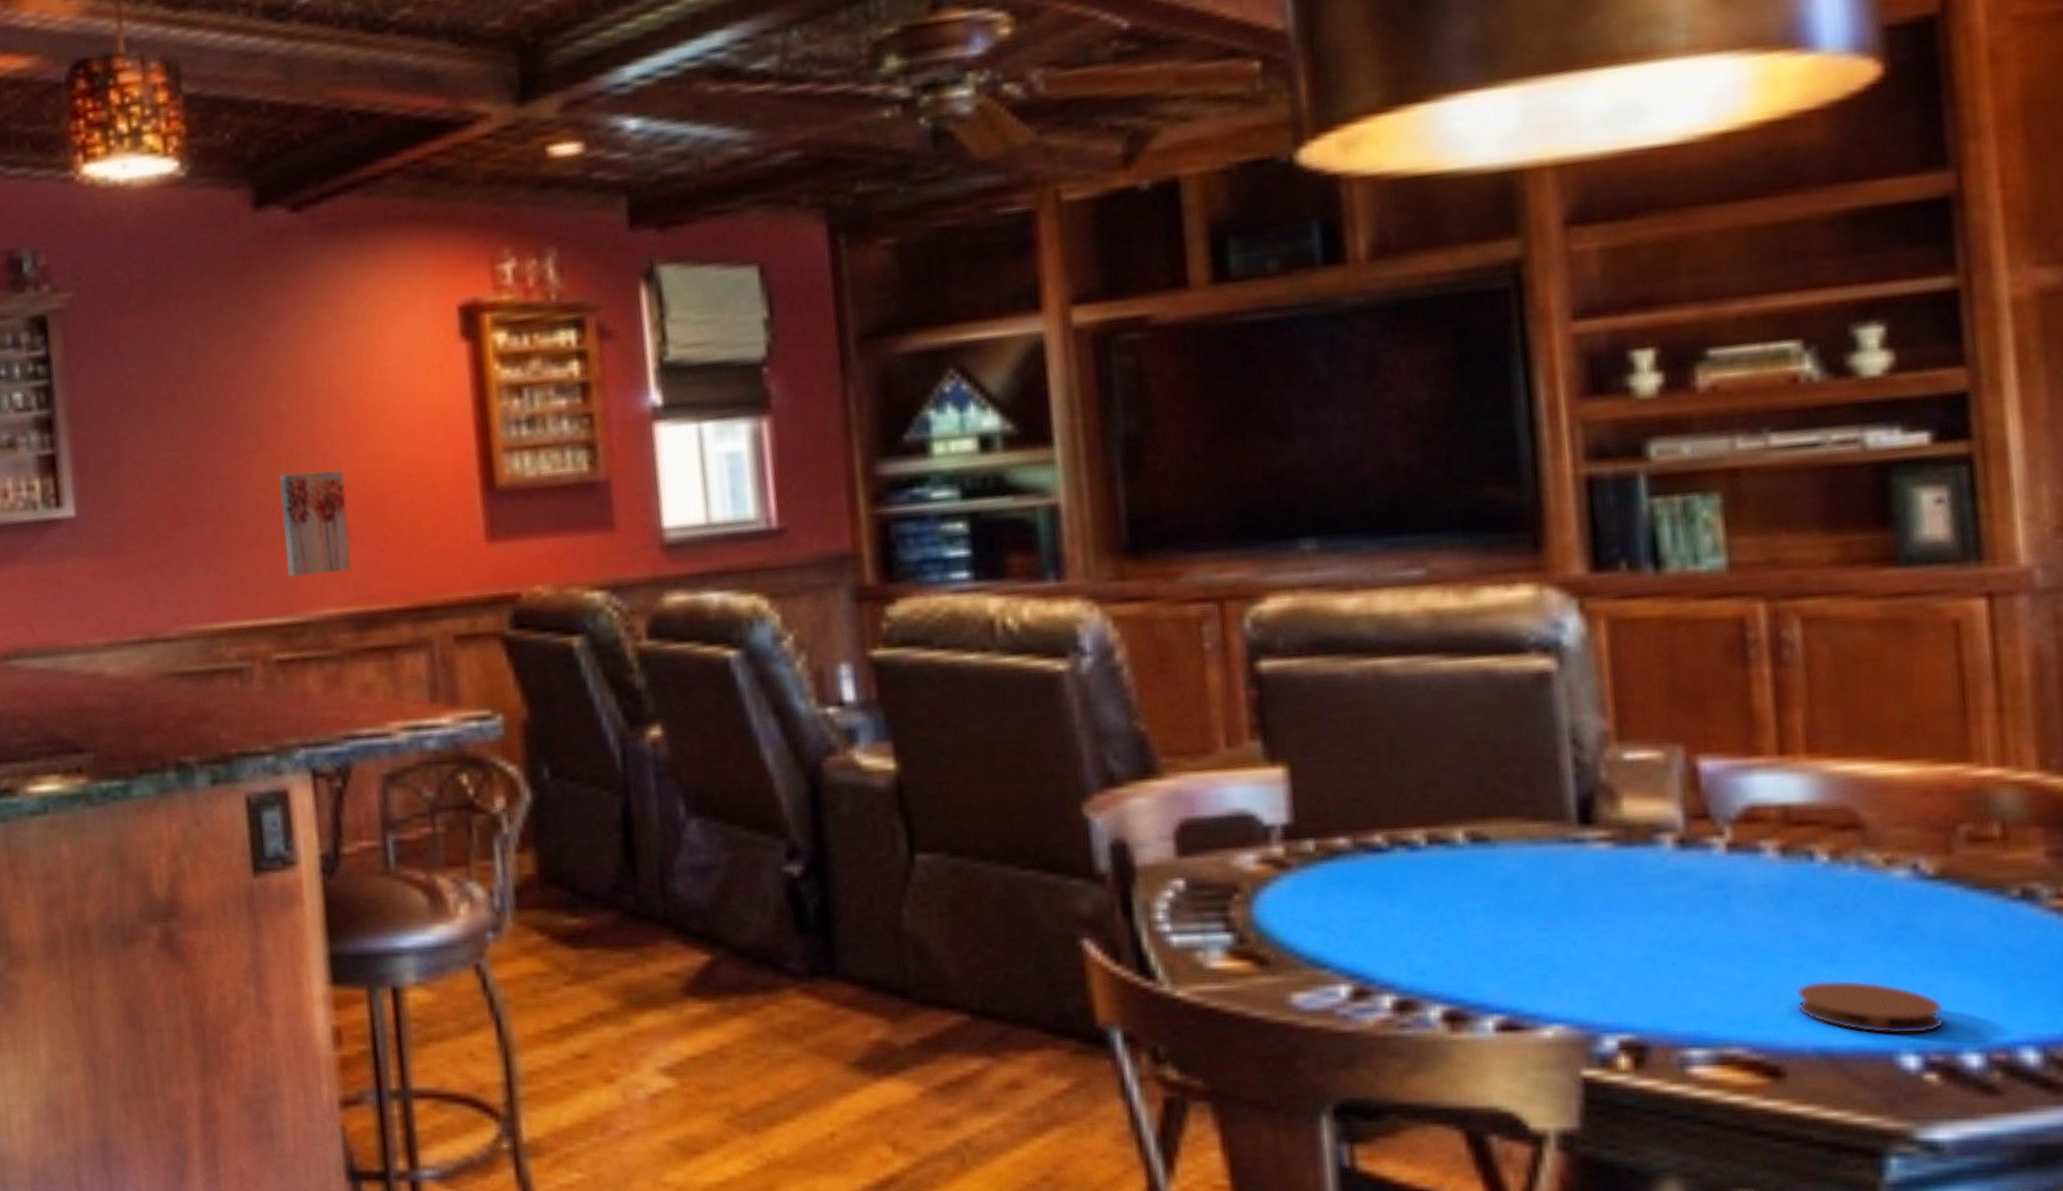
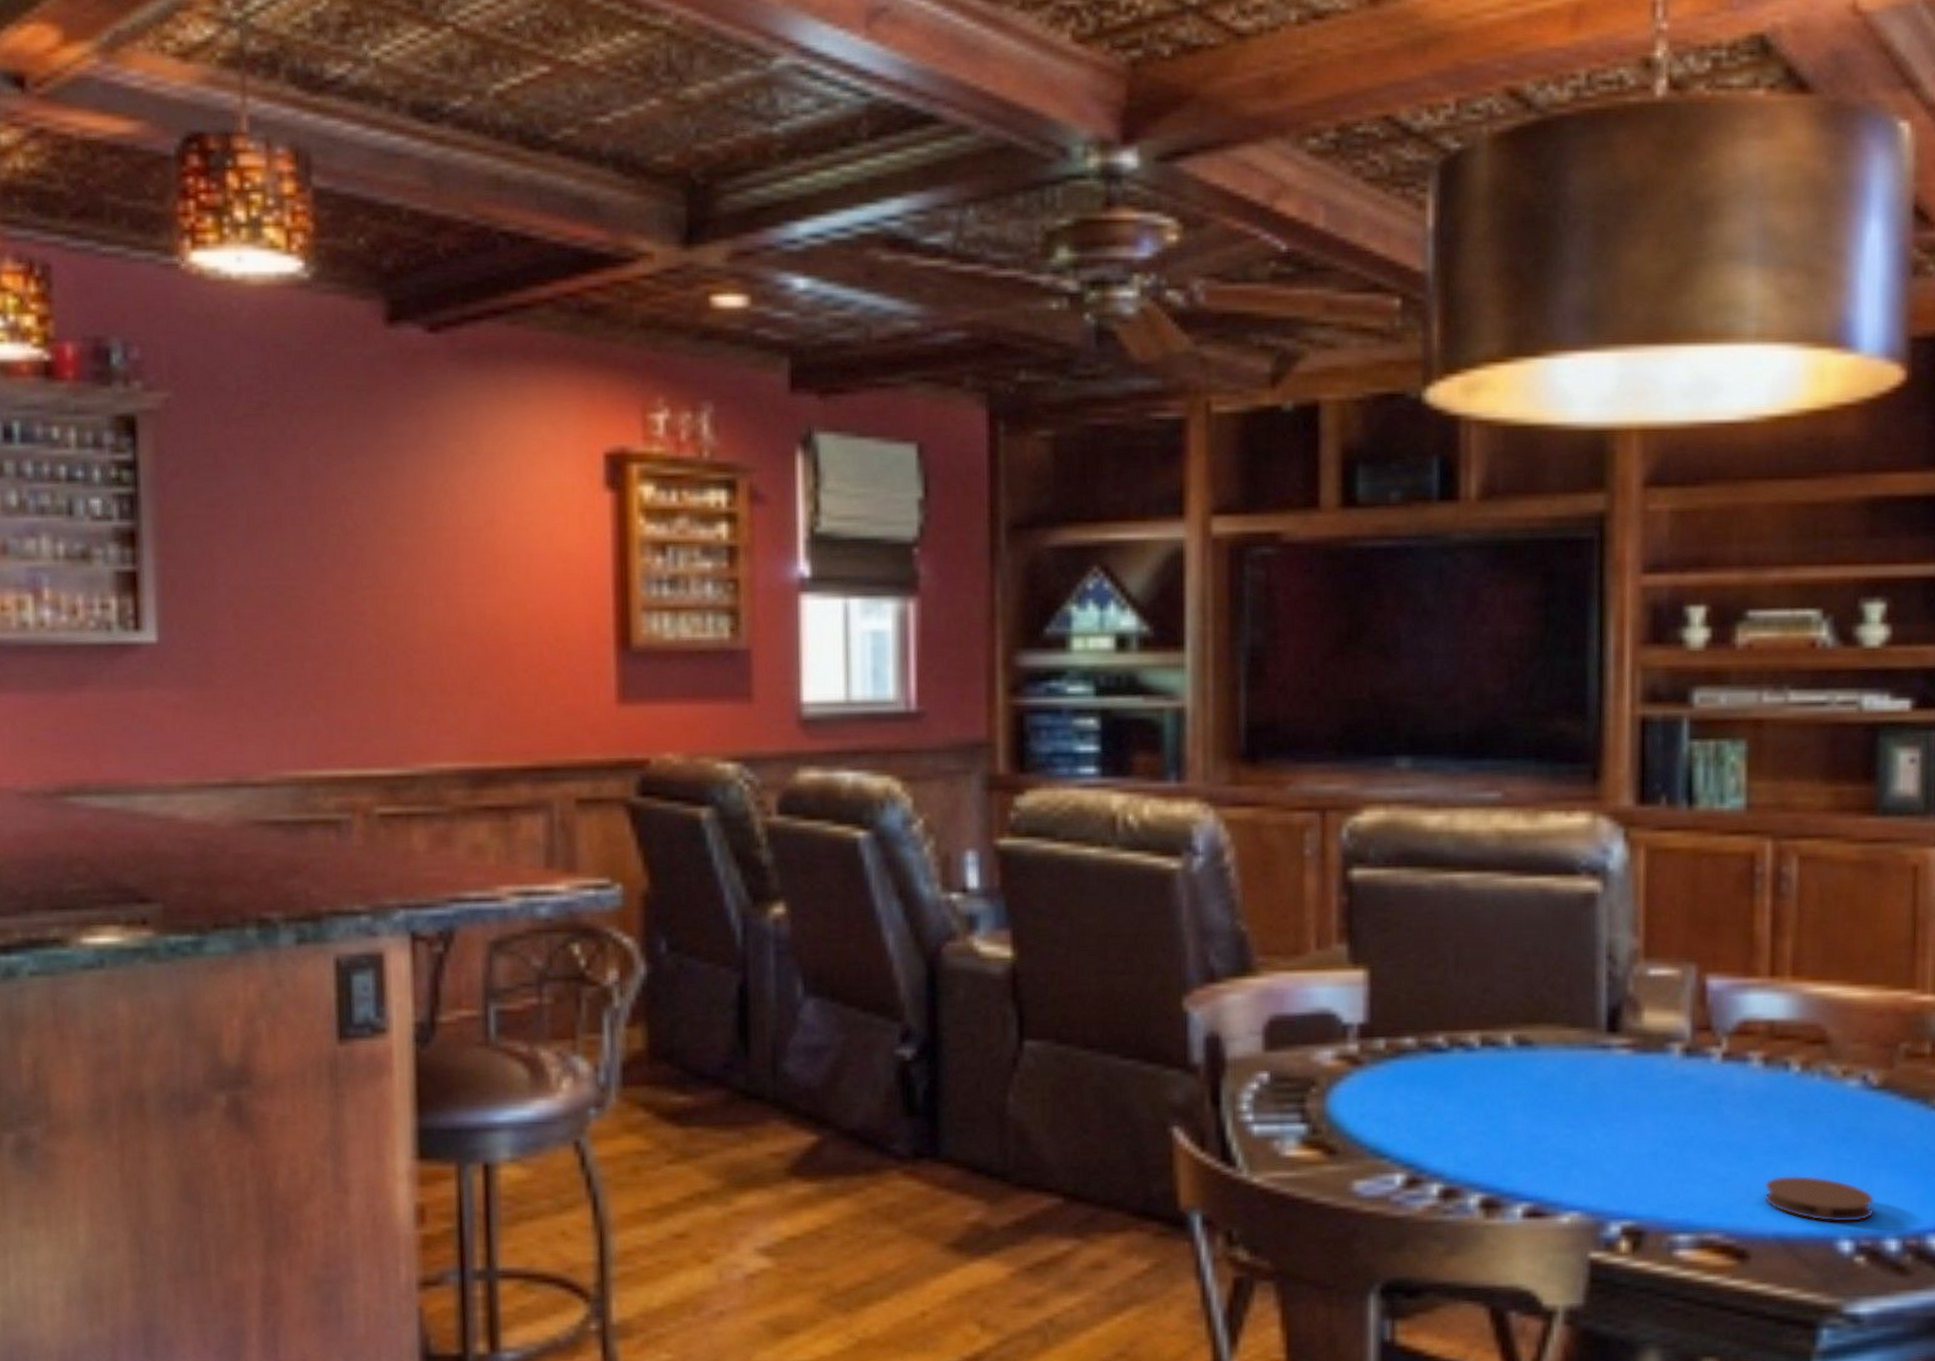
wall art: present [279,470,352,577] -> none [396,614,469,726]

